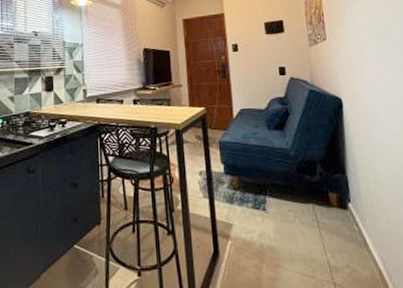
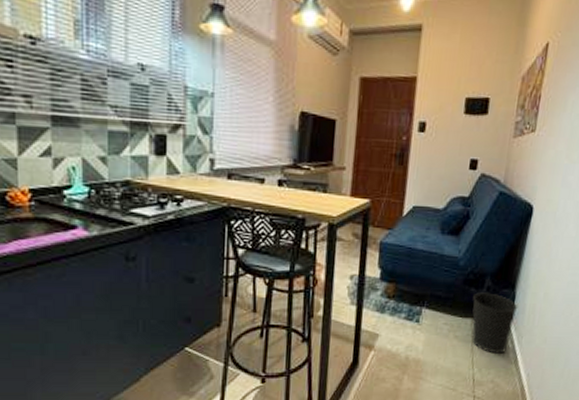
wastebasket: none [309,178,354,238] -> present [471,292,518,354]

